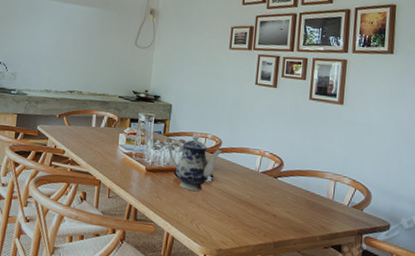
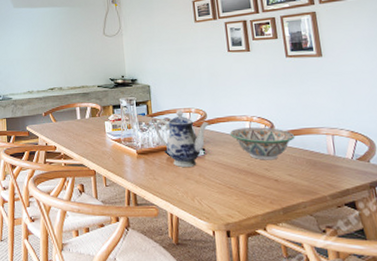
decorative bowl: none [240,160,301,196] -> present [229,127,295,160]

